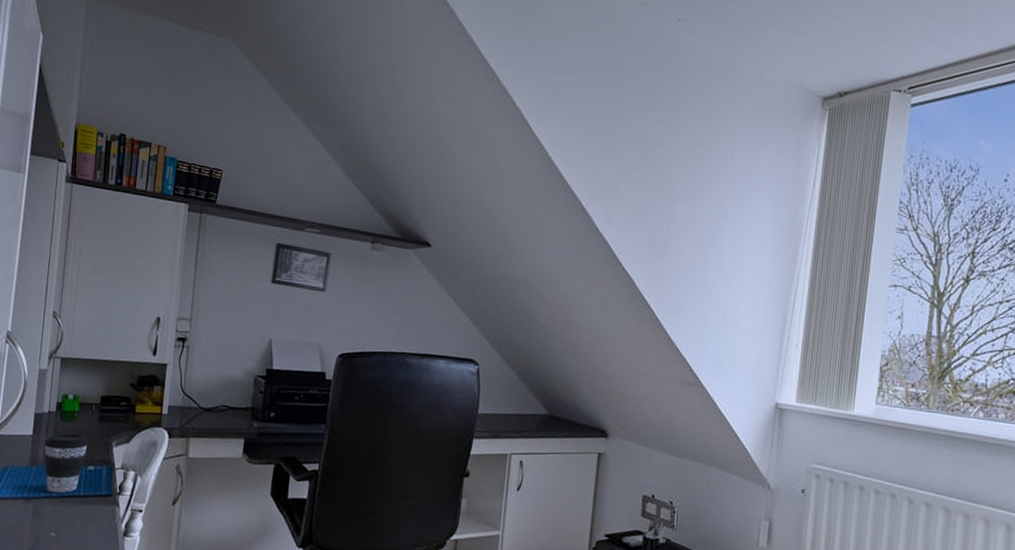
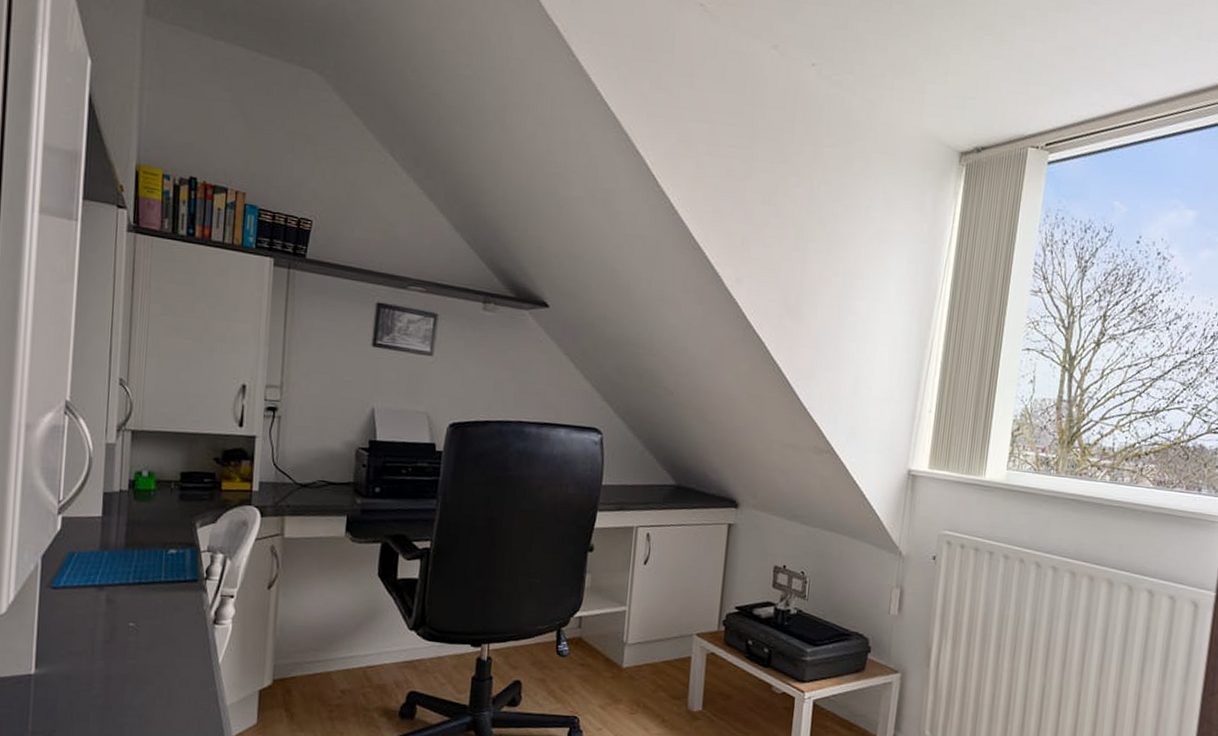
coffee cup: present [44,433,89,493] -> none [116,514,168,580]

